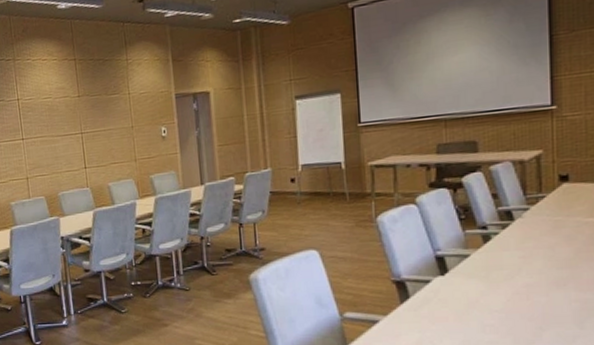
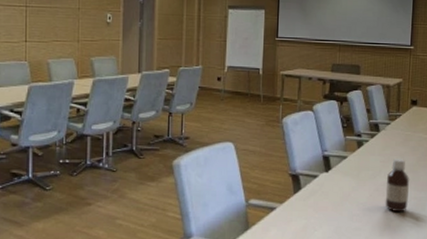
bottle: none [529,252,566,320] -> present [385,159,409,213]

